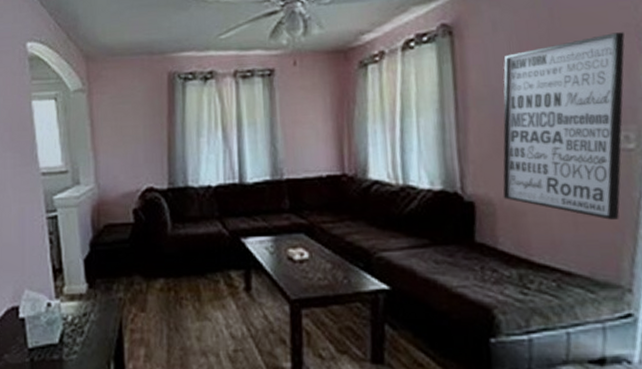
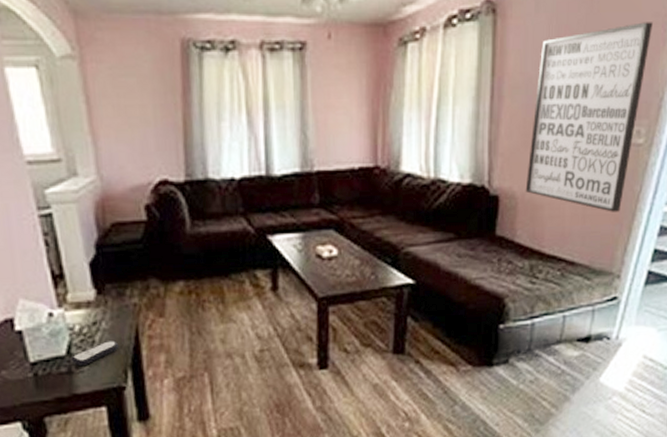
remote control: none [62,332,105,355] -> present [71,340,119,367]

